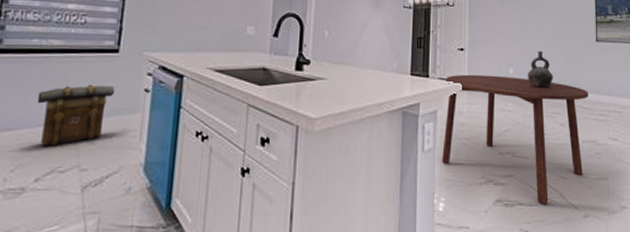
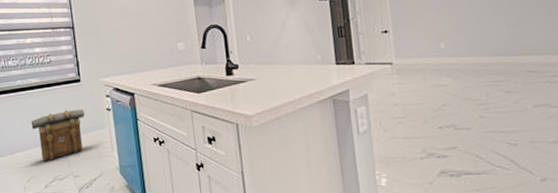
dining table: present [442,74,589,205] -> none [372,49,537,173]
ceramic vessel: present [528,50,553,88] -> none [462,19,493,58]

